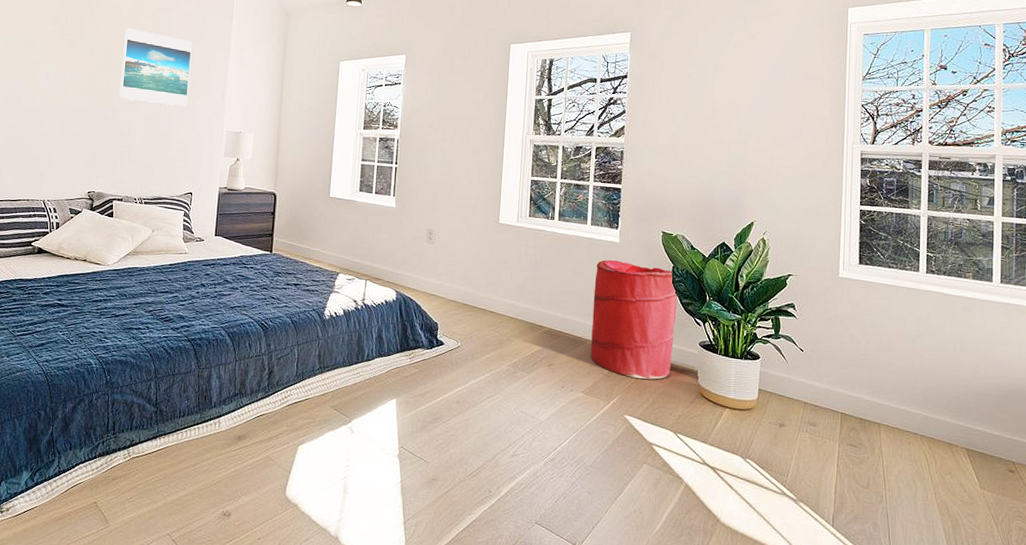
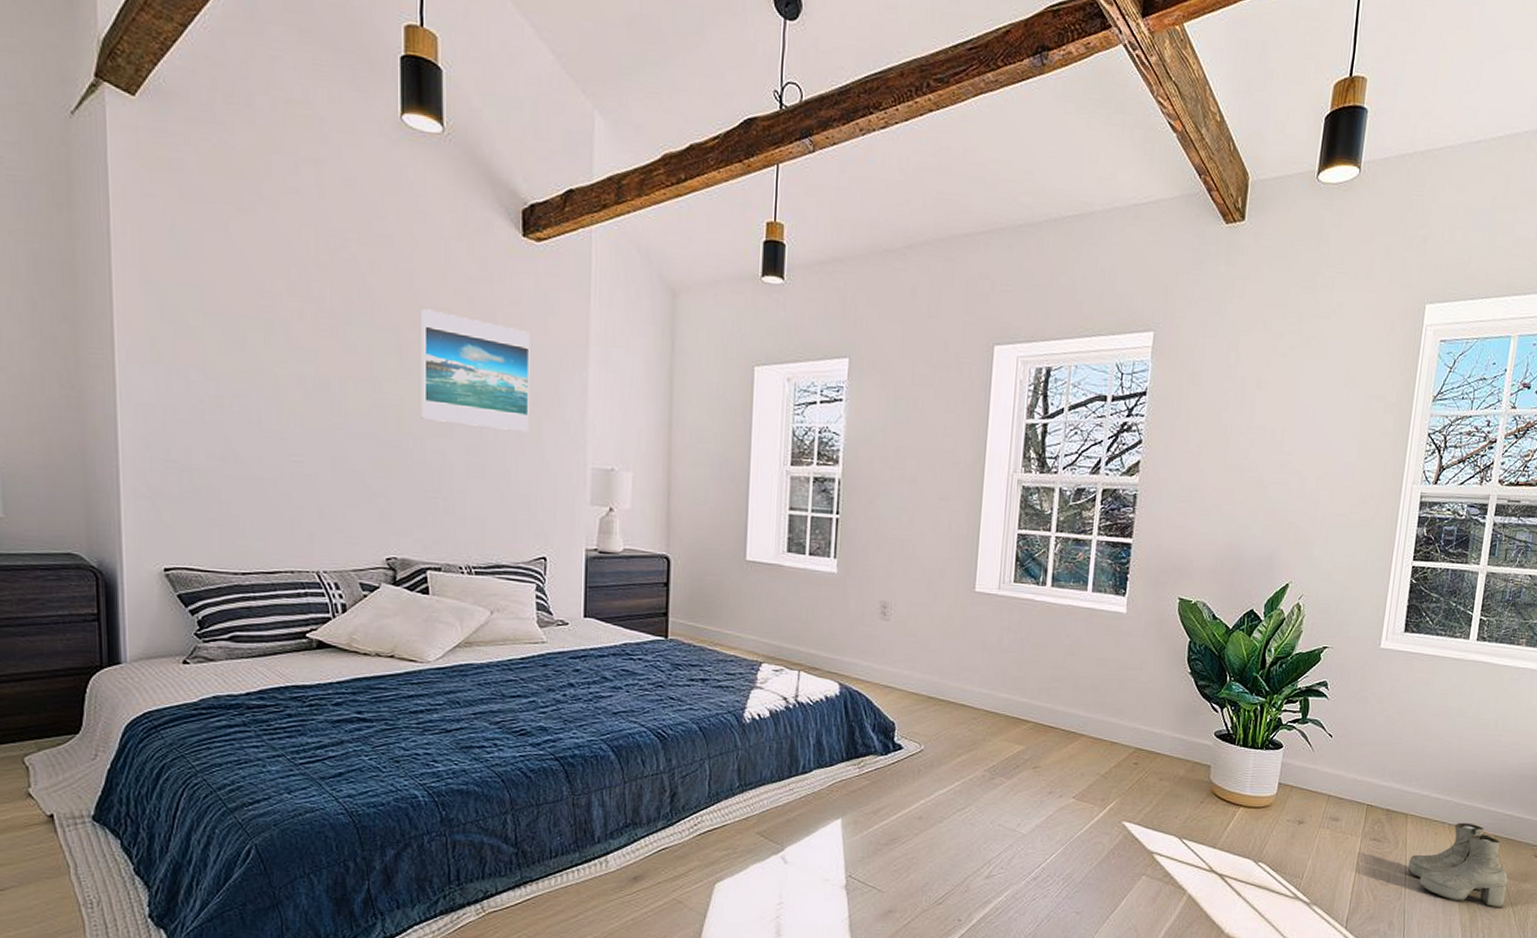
laundry hamper: present [590,260,677,380] -> none [1085,635,1193,778]
boots: none [886,434,986,518] -> present [1407,822,1508,907]

